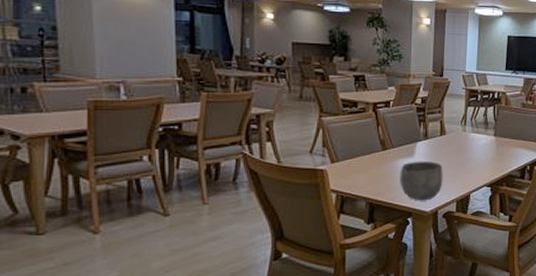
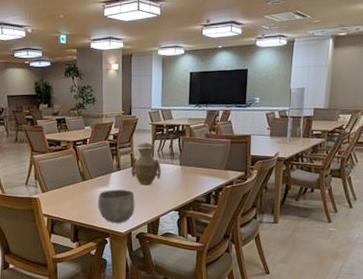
vase: none [441,109,474,157] -> present [131,143,161,186]

